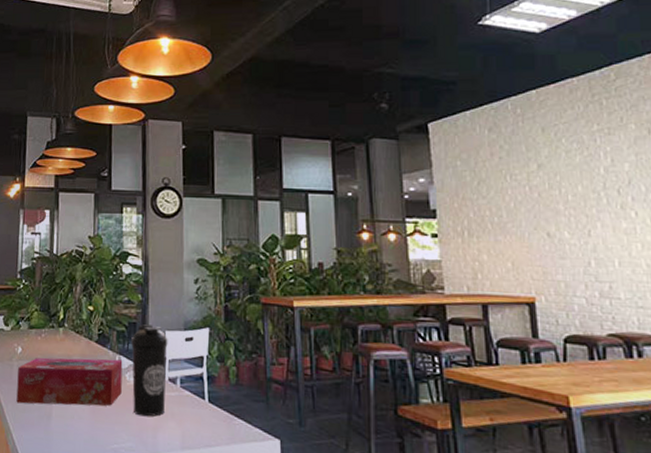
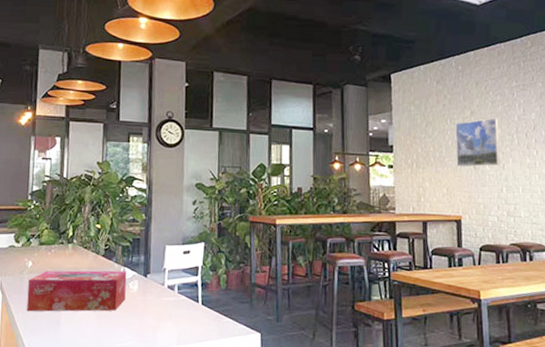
water bottle: present [131,324,168,417] -> none [135,240,168,319]
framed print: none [518,171,584,235] -> present [455,118,500,167]

